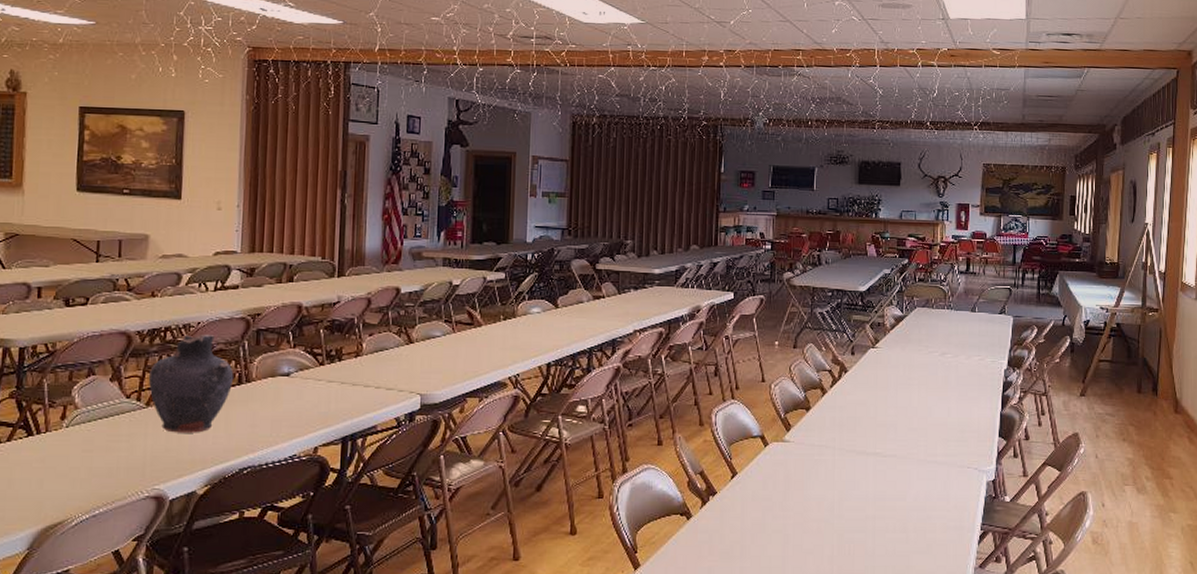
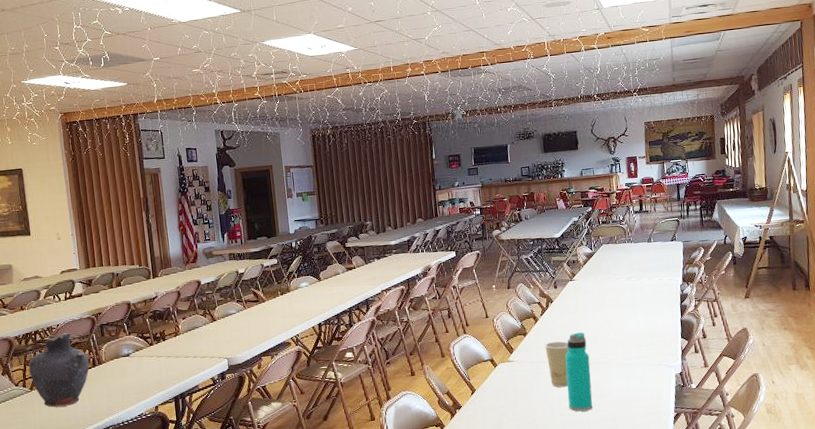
paper cup: none [831,423,860,483] -> present [545,341,569,388]
water bottle: none [851,414,884,516] -> present [565,332,593,412]

